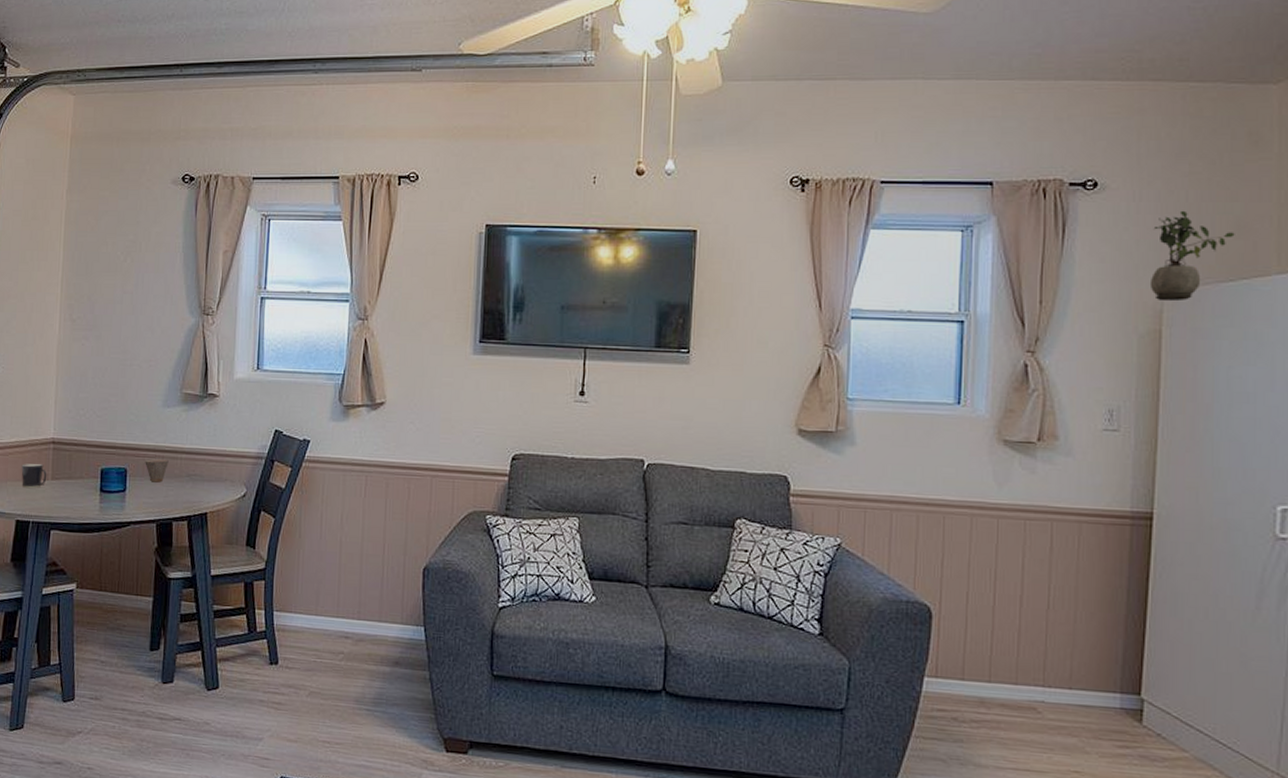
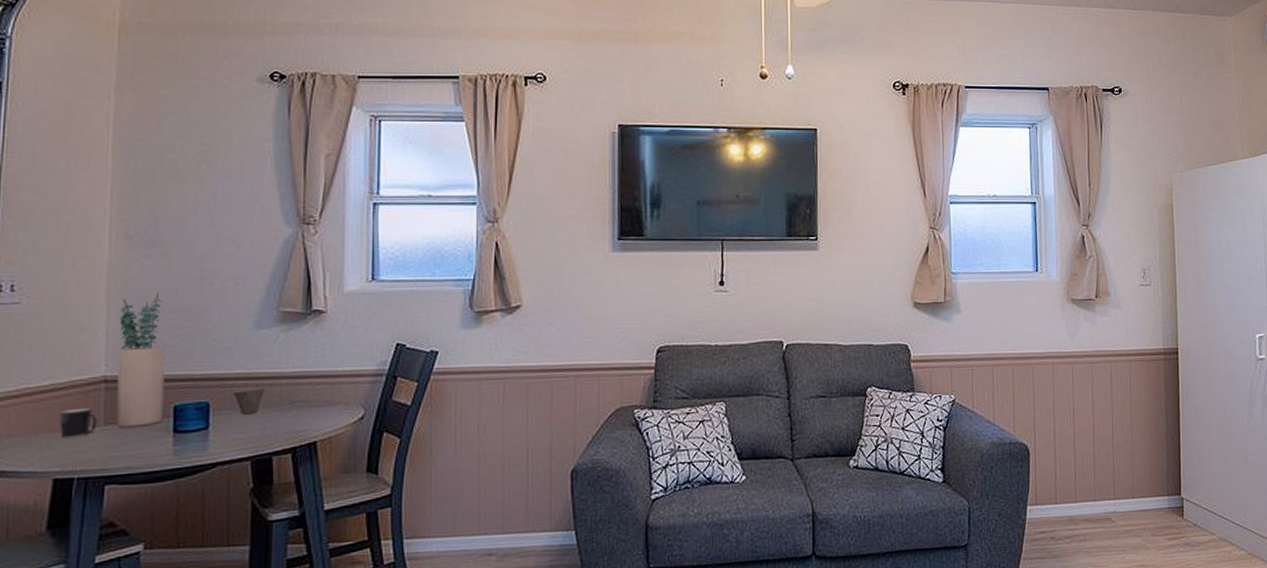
vase: none [60,369,96,485] -> present [117,292,165,429]
potted plant: present [1149,210,1235,302] -> none [1161,111,1214,182]

